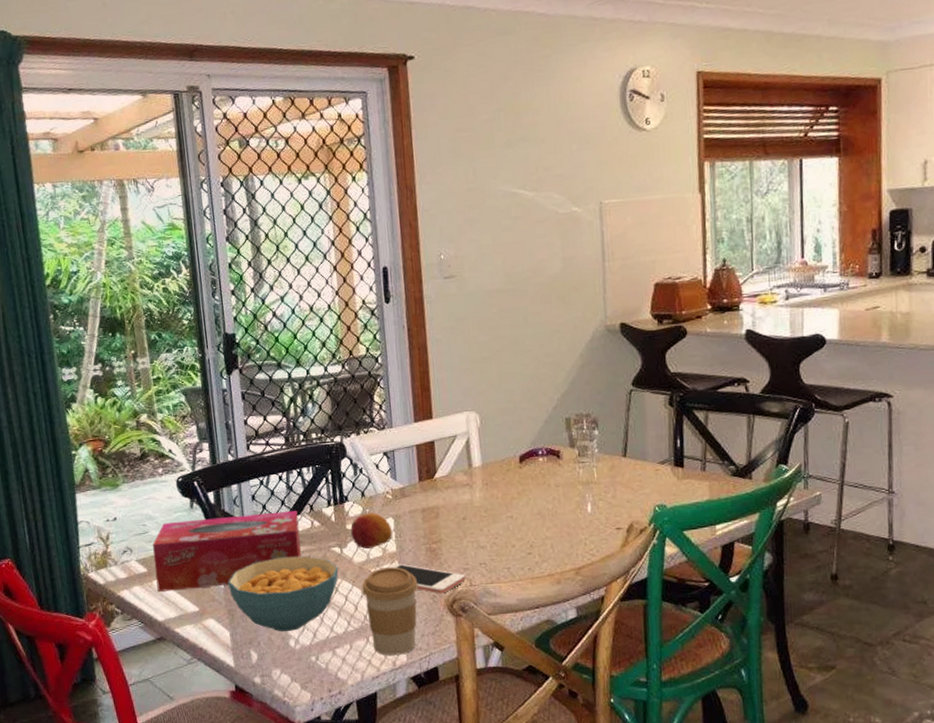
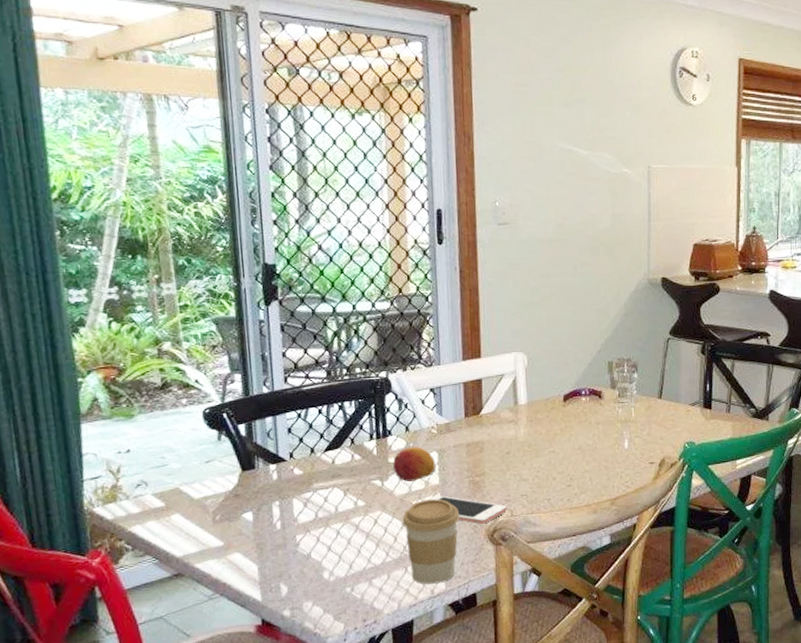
tissue box: present [153,511,302,592] -> none [172,444,340,526]
cereal bowl: present [228,556,339,631] -> none [258,489,379,564]

